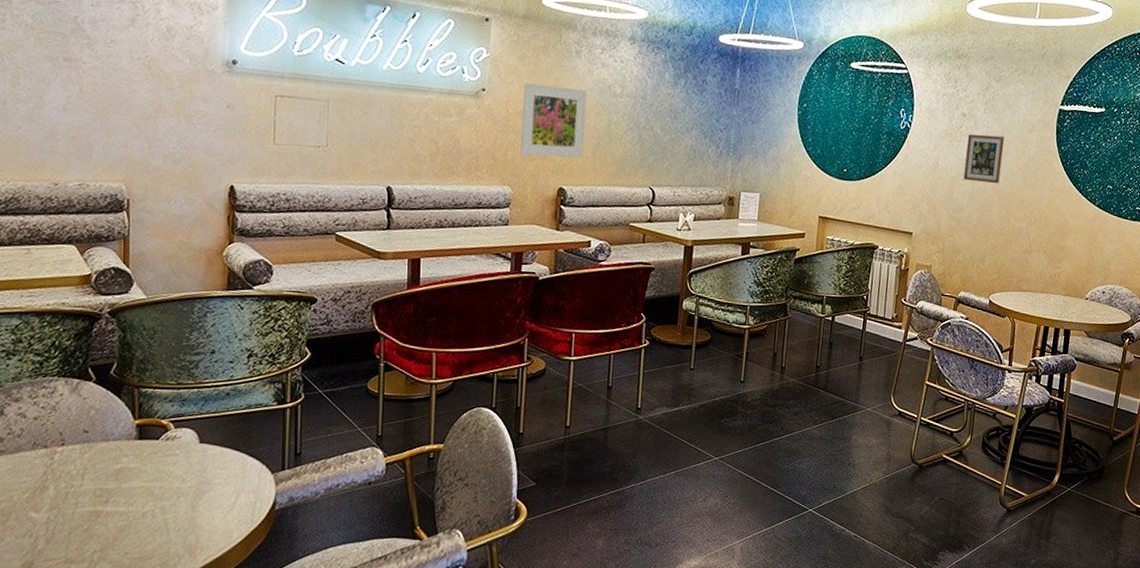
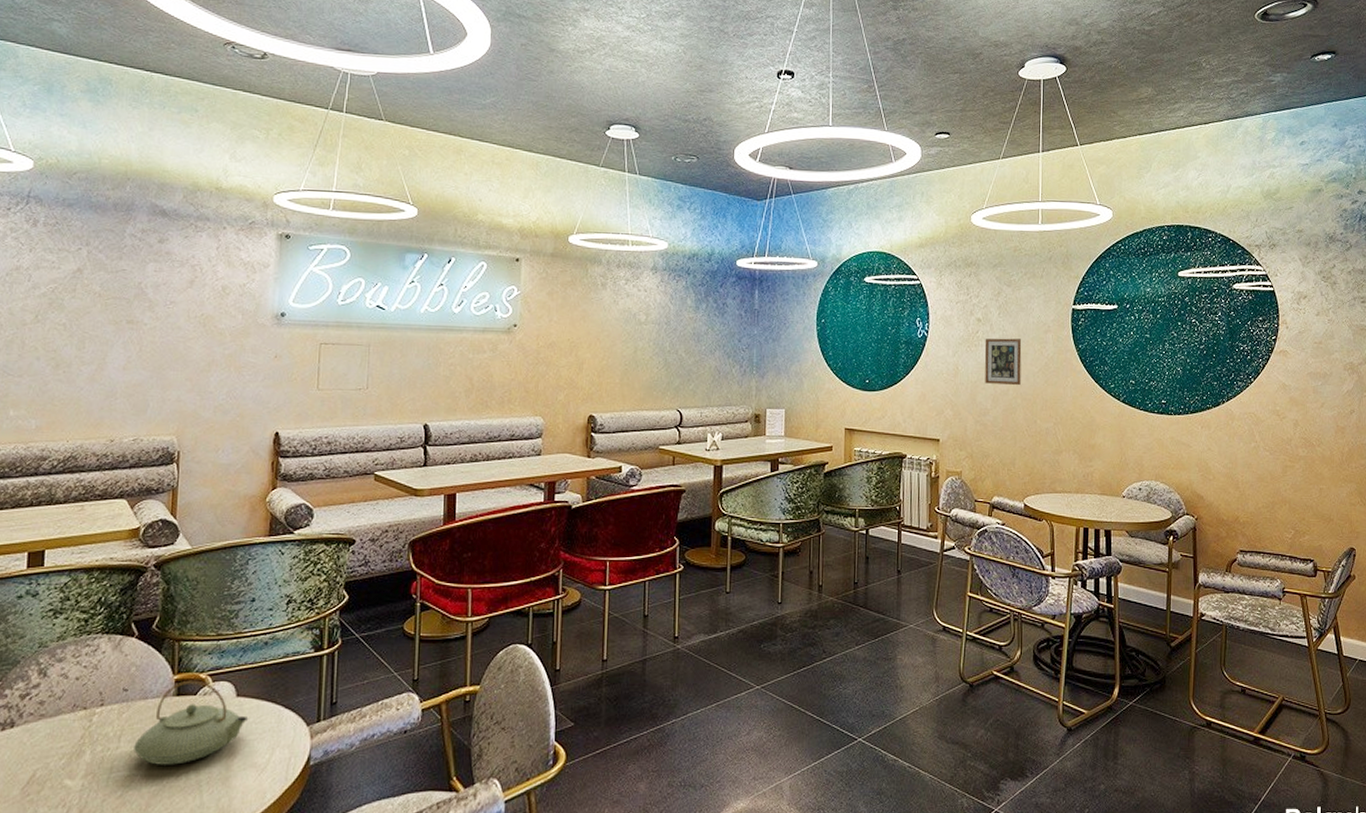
teapot: none [98,425,213,504] -> present [134,680,249,765]
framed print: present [520,83,587,158] -> none [551,317,613,386]

